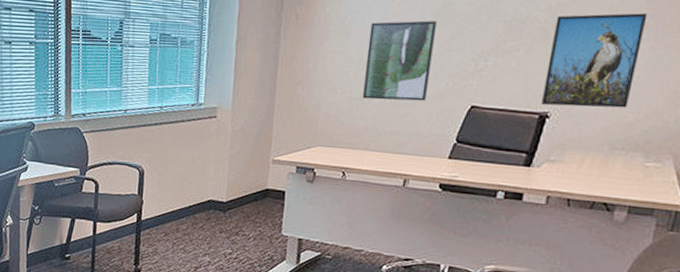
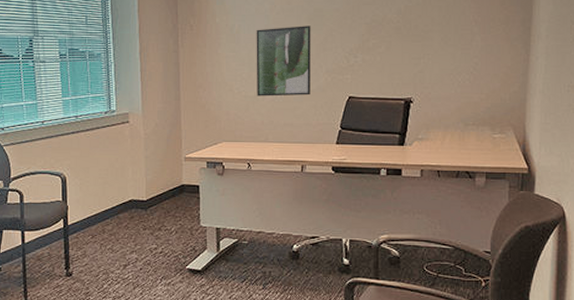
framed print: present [542,13,648,108] -> none [405,11,476,92]

